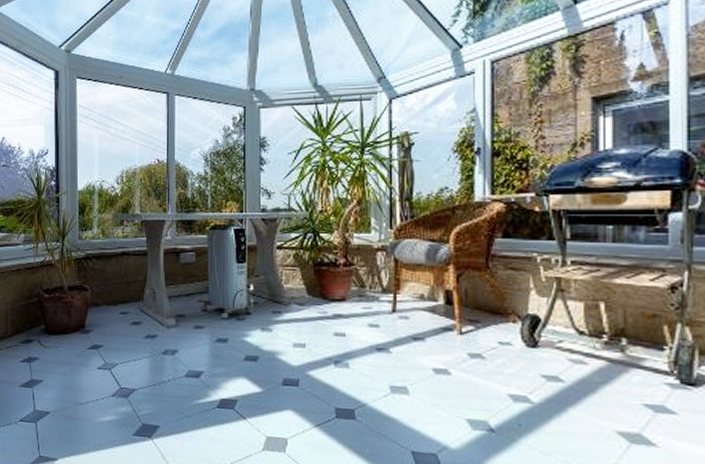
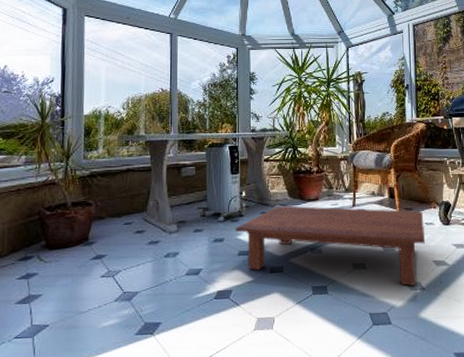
coffee table: none [241,304,498,424] -> present [235,205,426,286]

